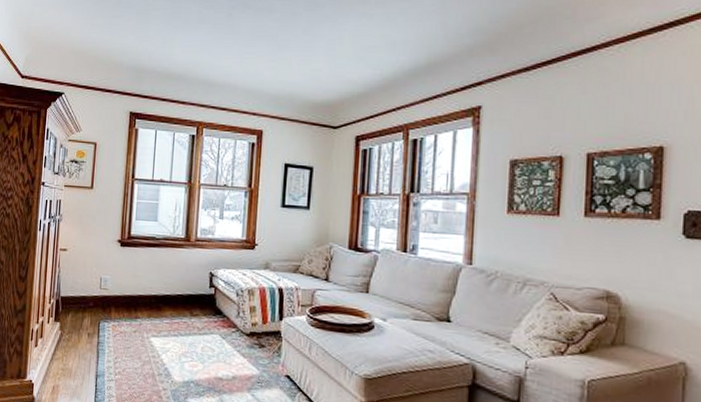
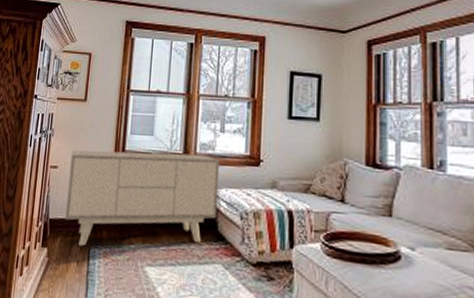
sideboard: none [75,234,219,321] -> present [65,150,220,247]

